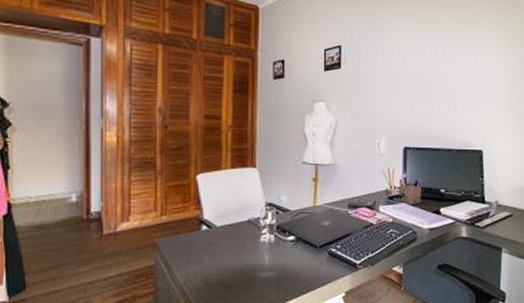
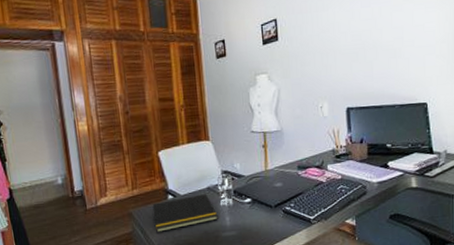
notepad: none [181,227,256,267] -> present [152,194,218,232]

